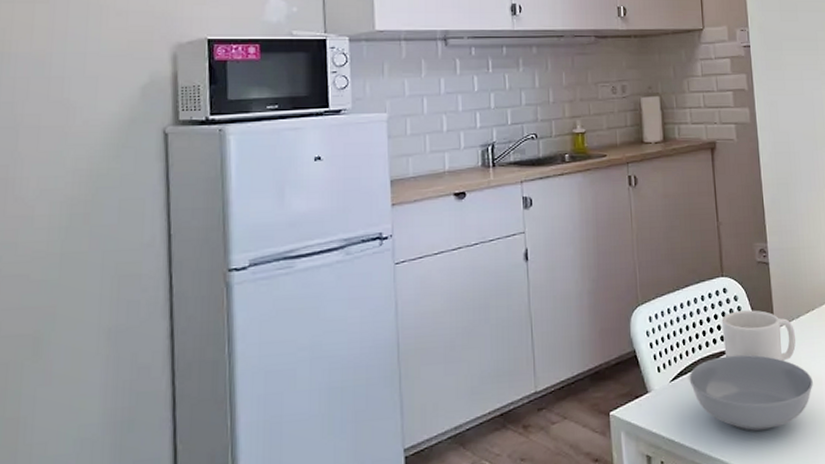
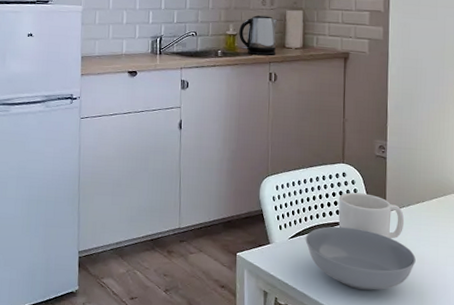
kettle: none [588,105,634,156] -> present [239,14,278,56]

